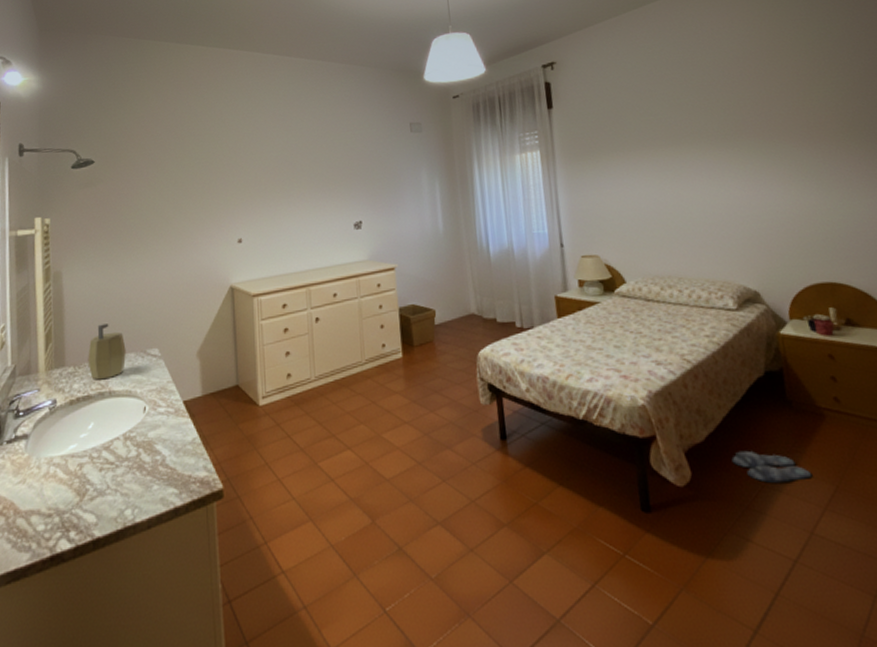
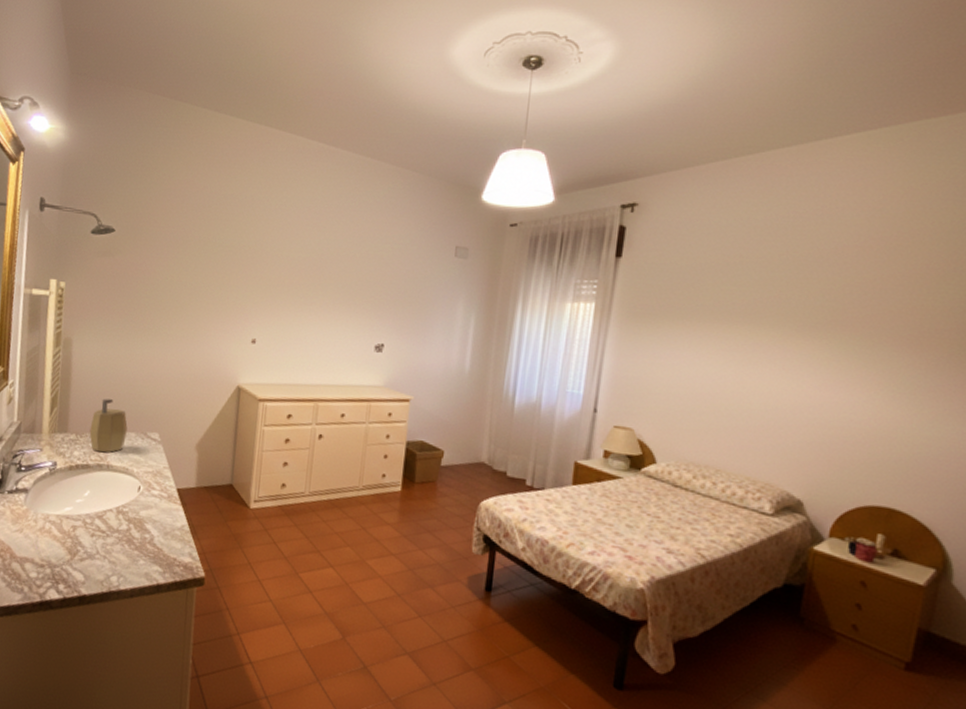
slippers: present [731,450,813,484] -> none [721,654,804,696]

